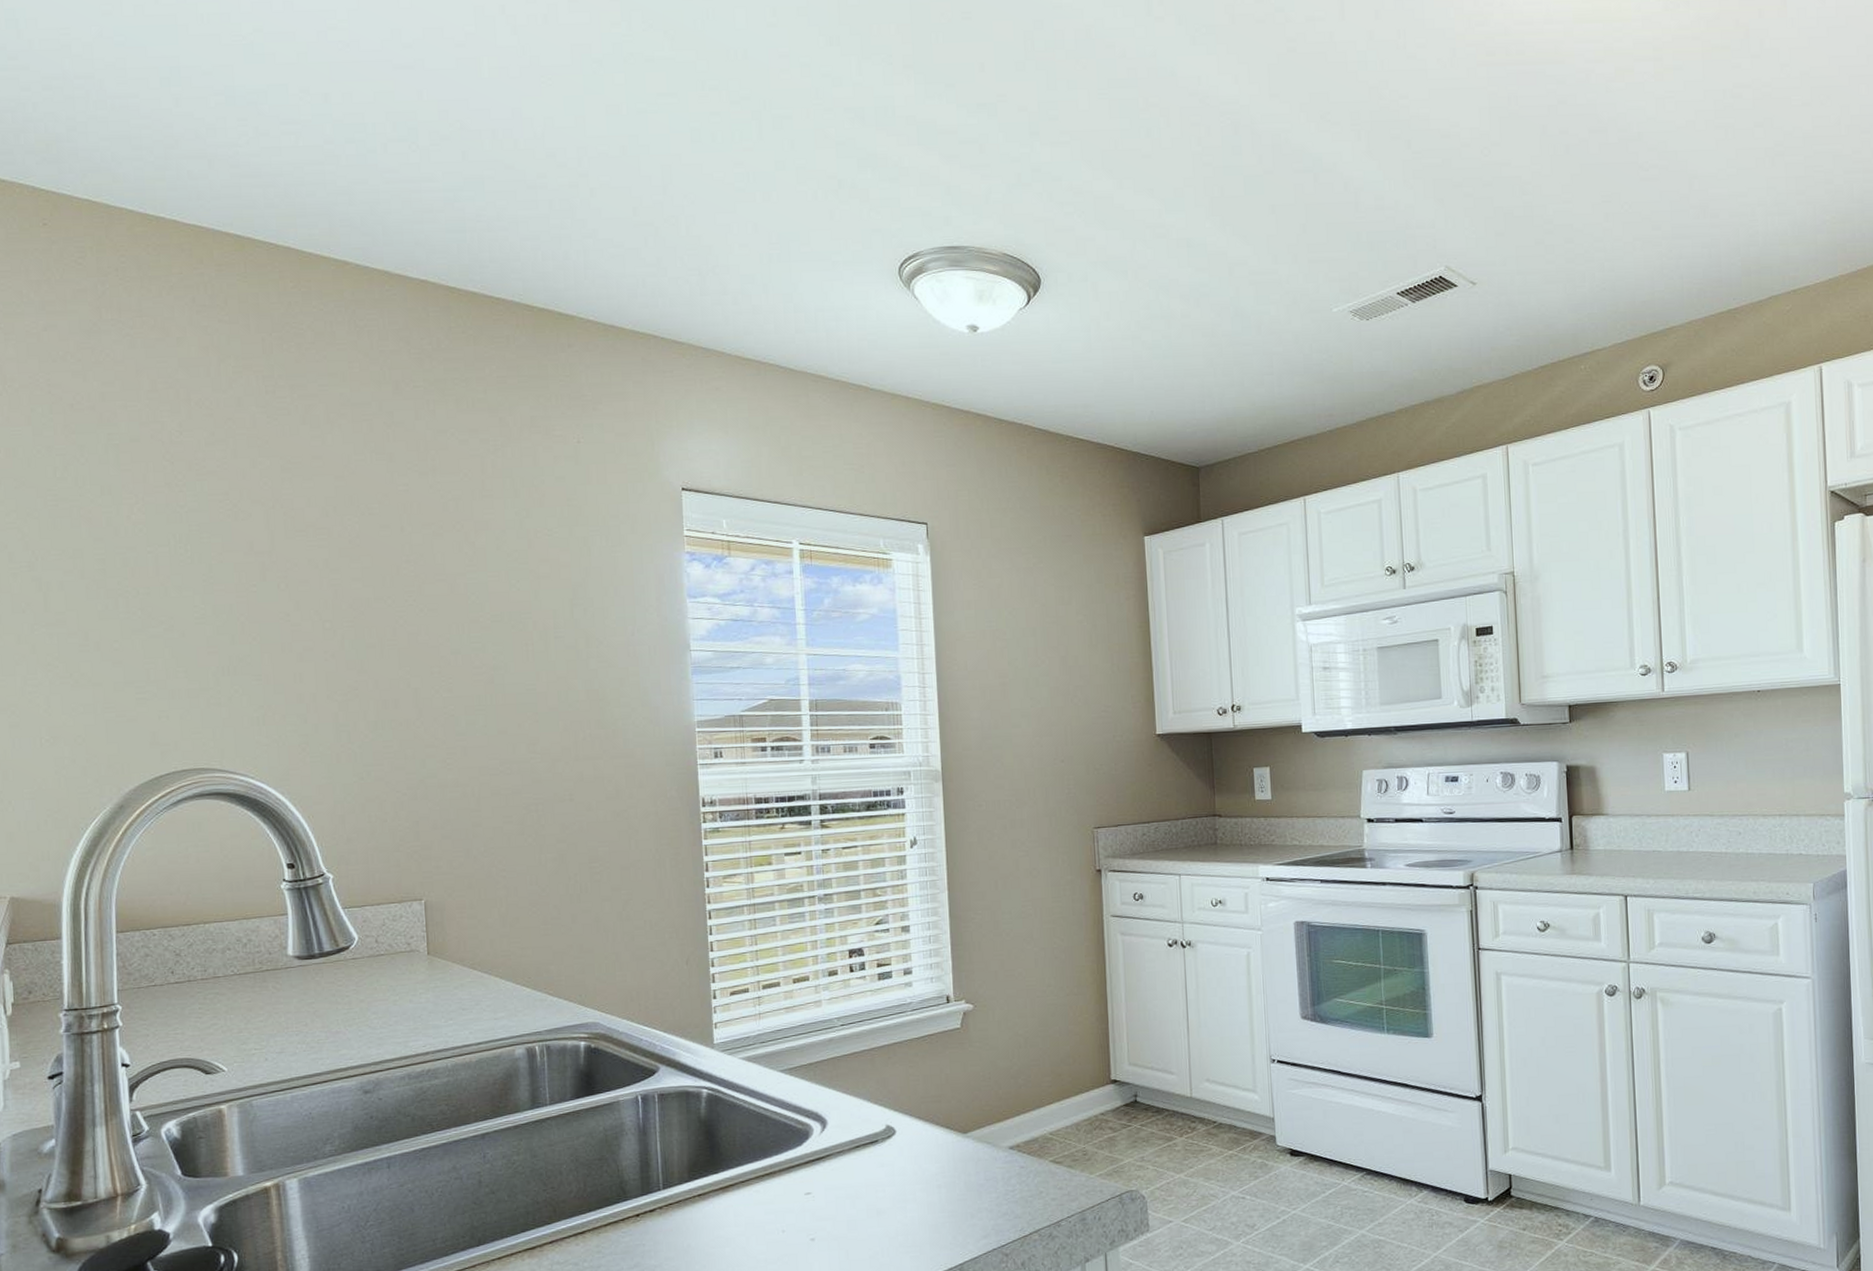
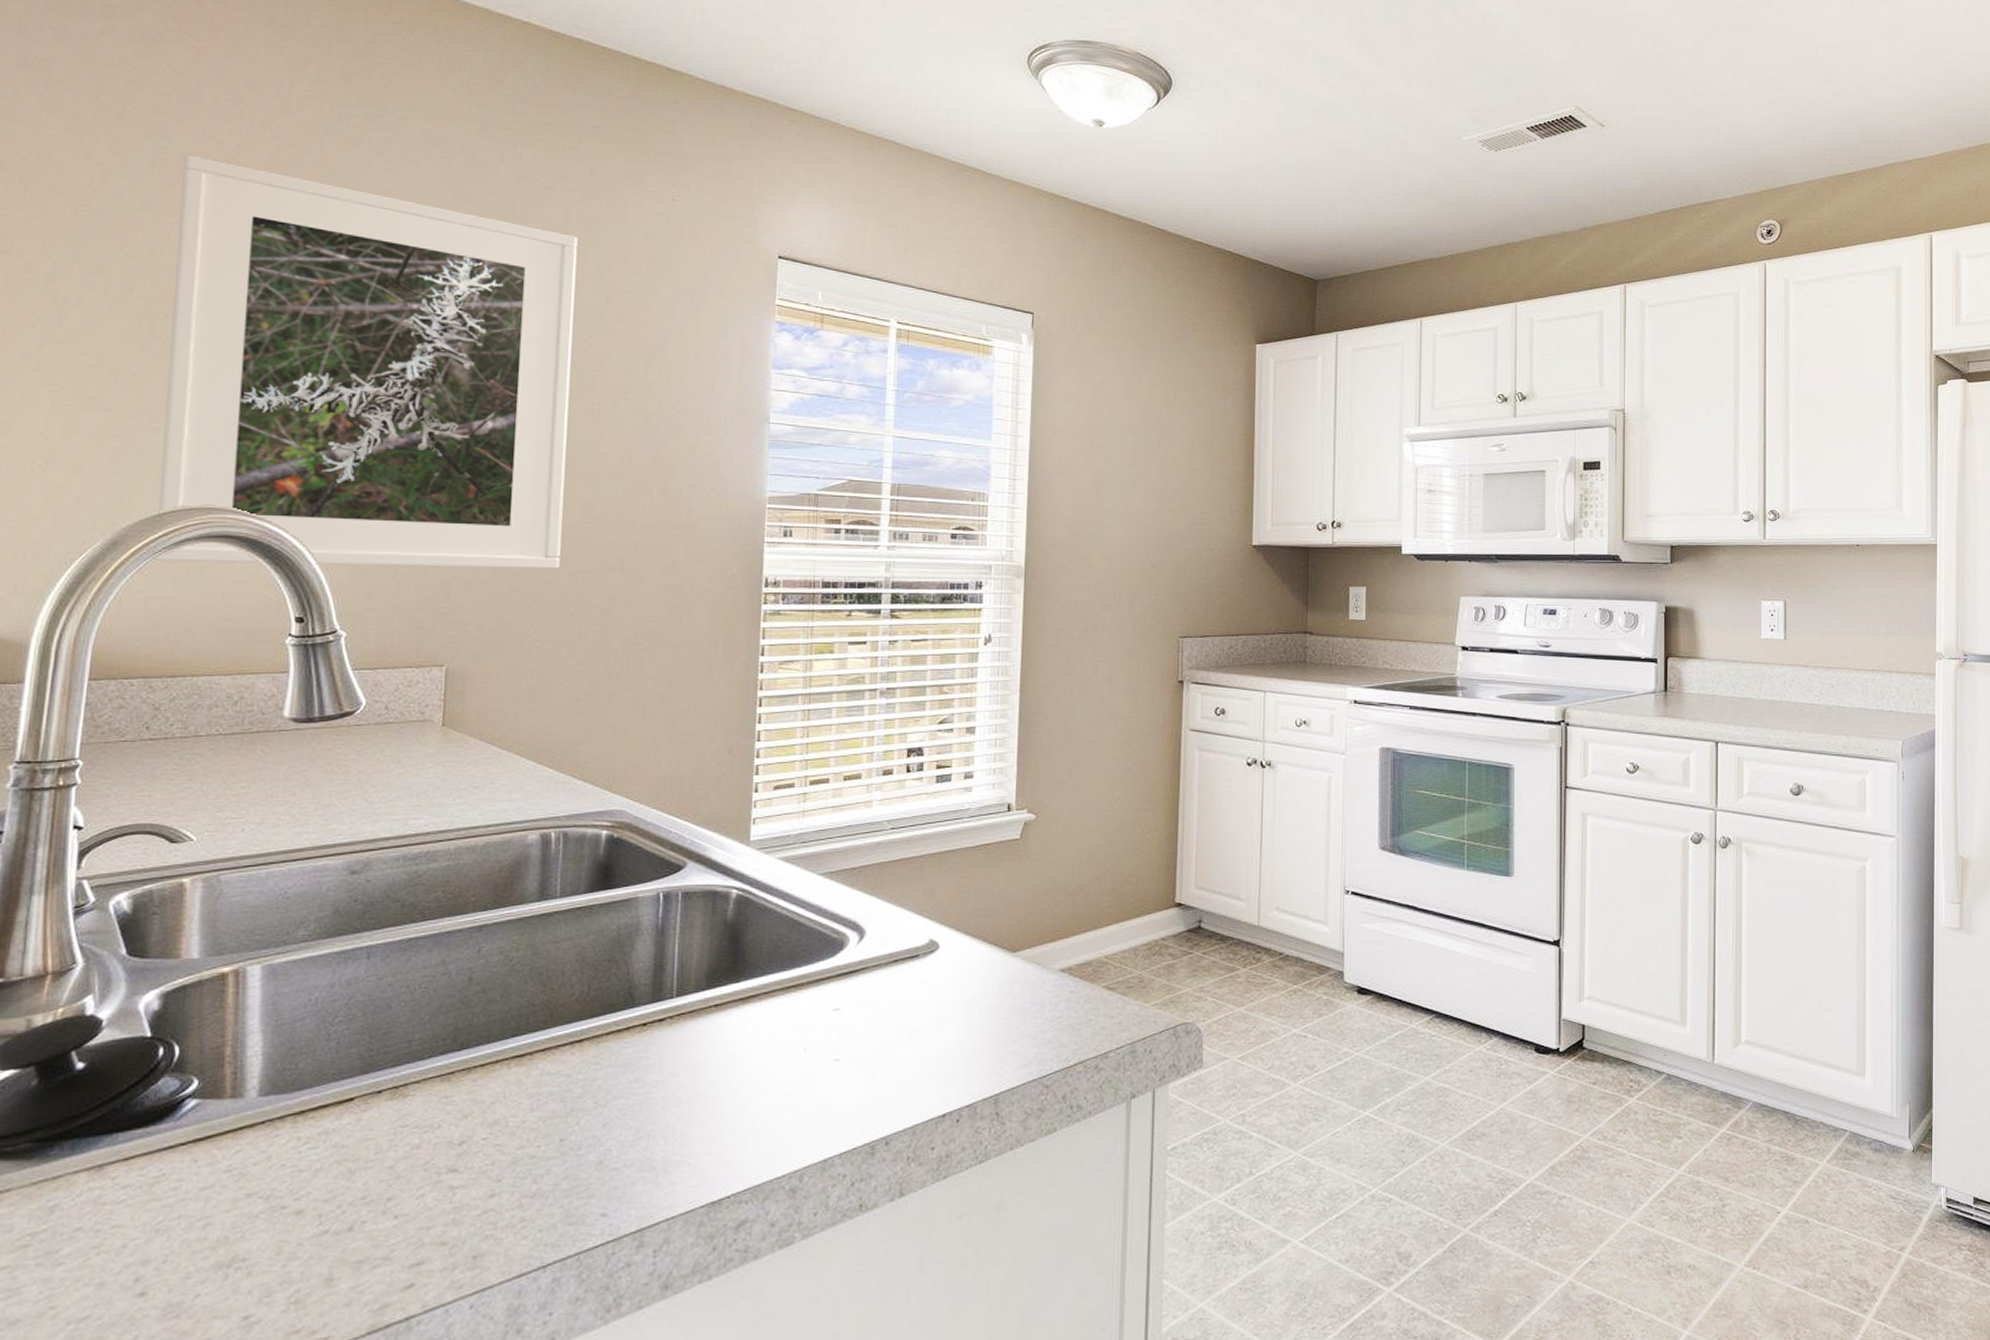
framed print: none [133,438,515,821] -> present [155,155,578,569]

